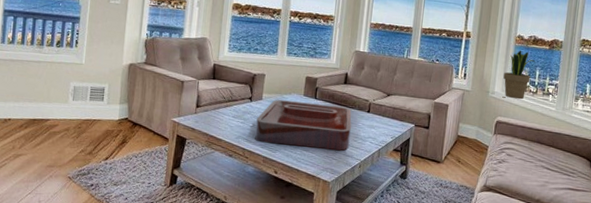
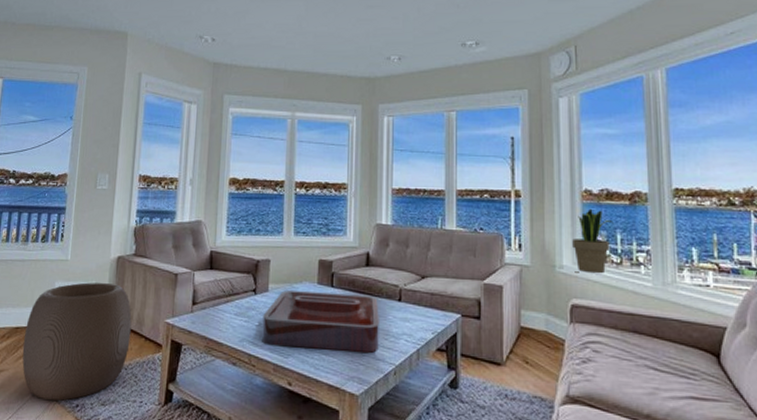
pouf: none [40,84,143,181] -> present [22,282,133,401]

